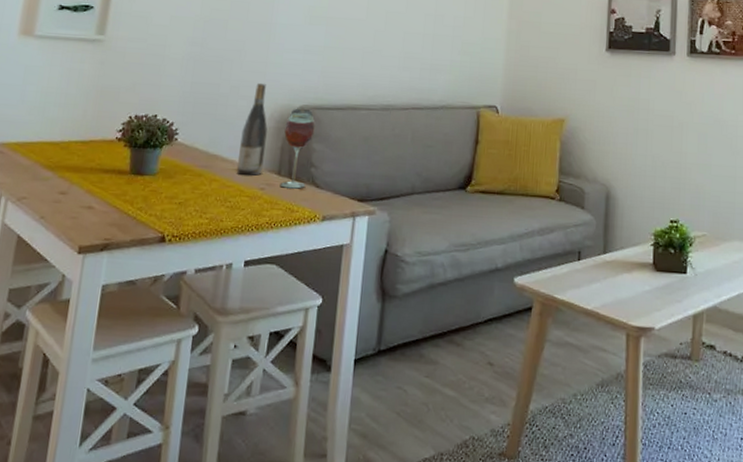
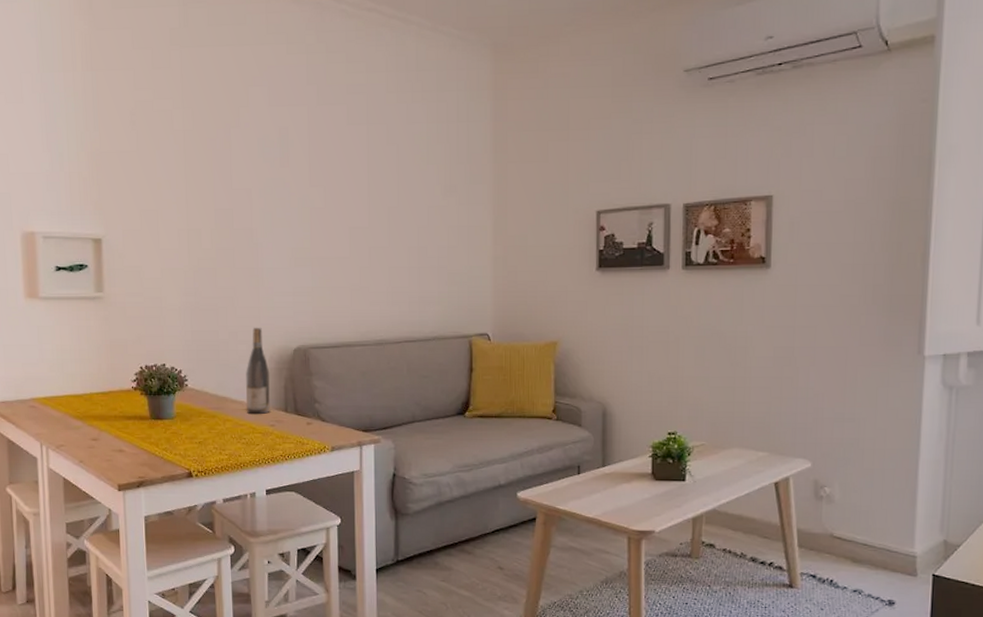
wineglass: present [279,109,315,189] -> none [285,350,314,424]

